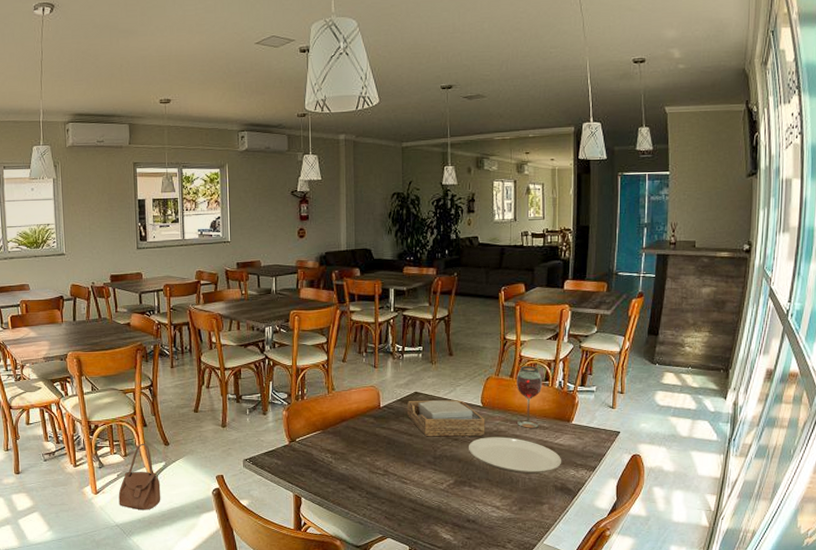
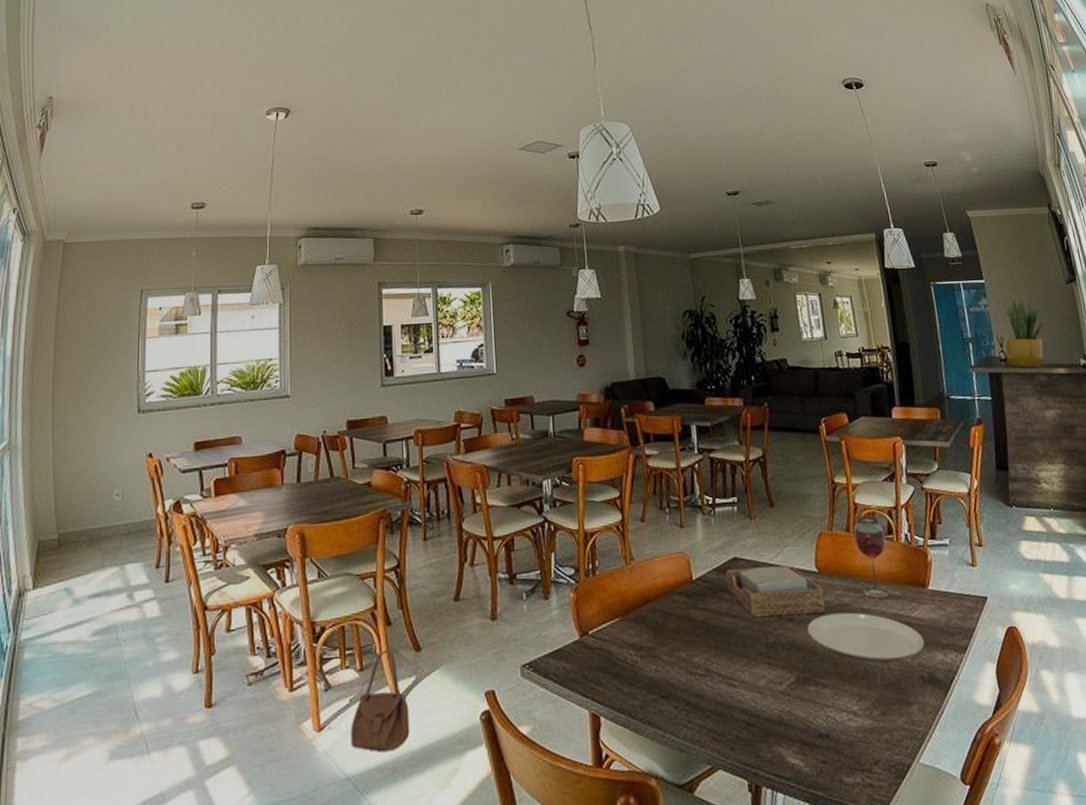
planter: none [676,188,722,251] -> present [1002,297,1047,369]

